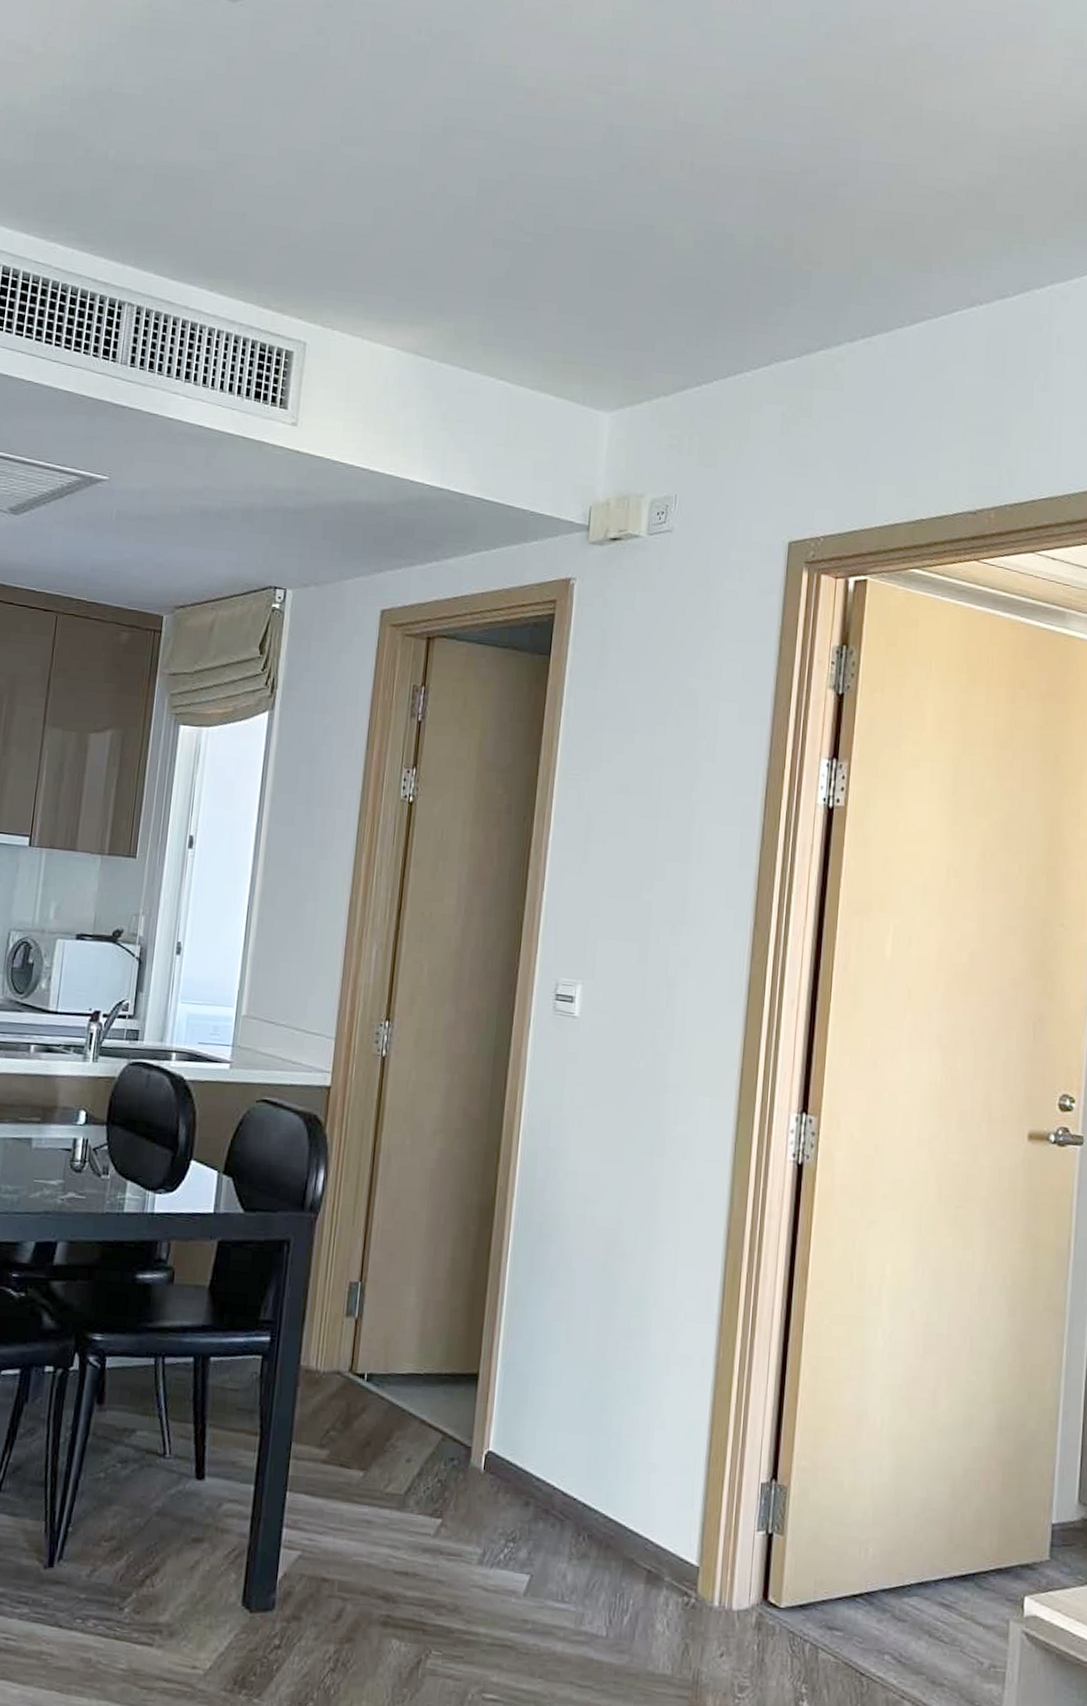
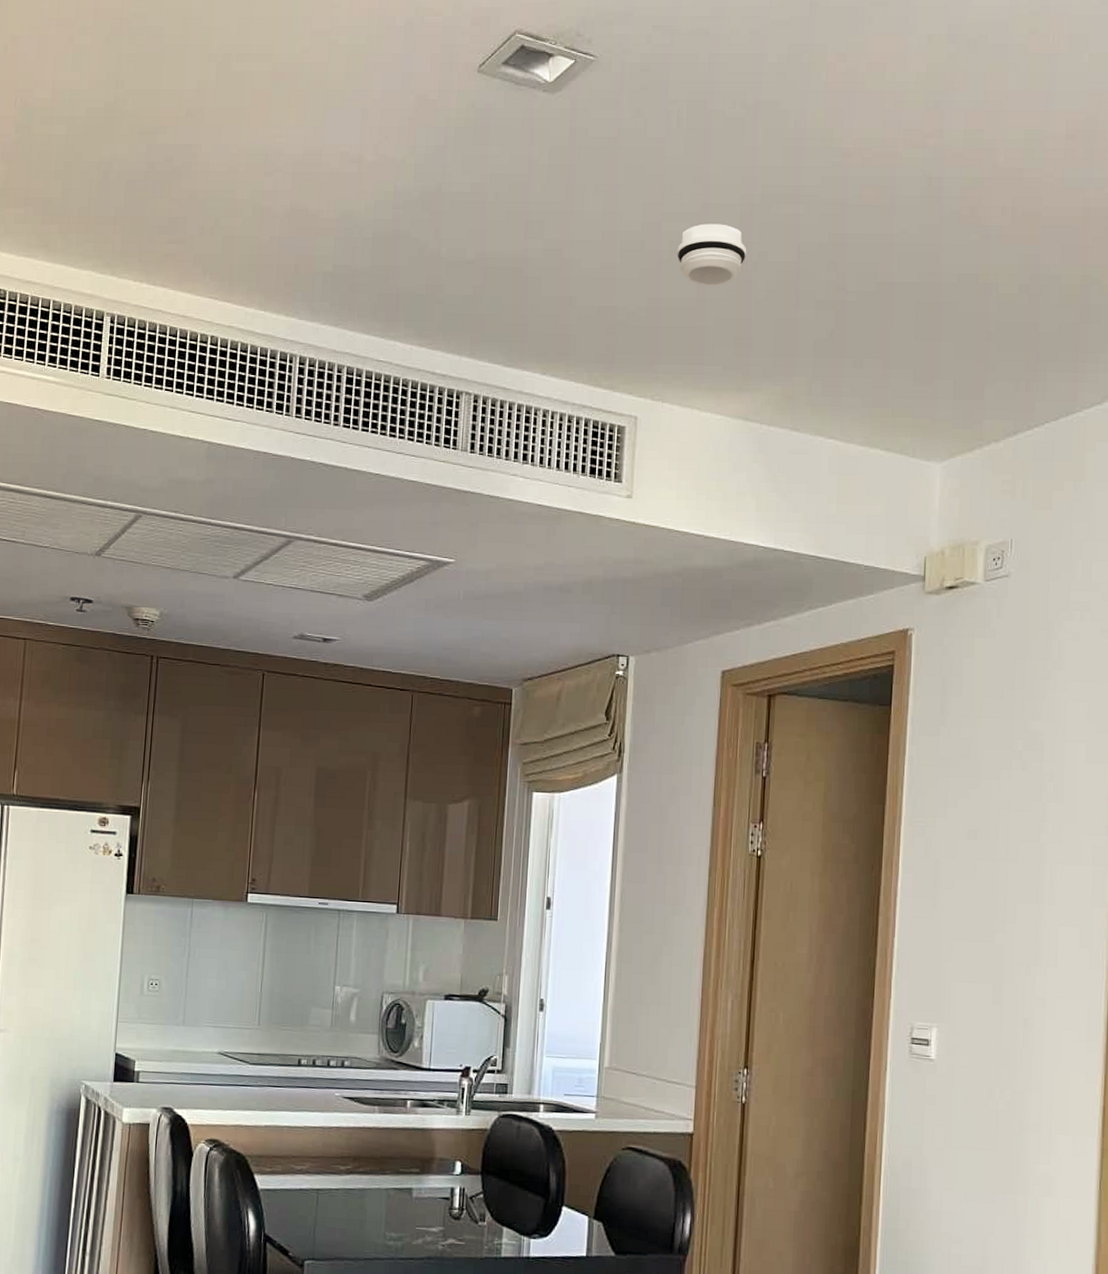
smoke detector: none [354,150,426,215] -> present [677,223,747,285]

